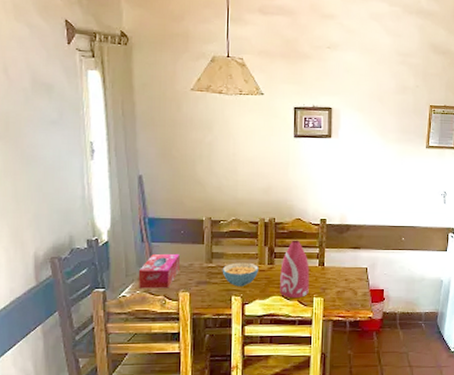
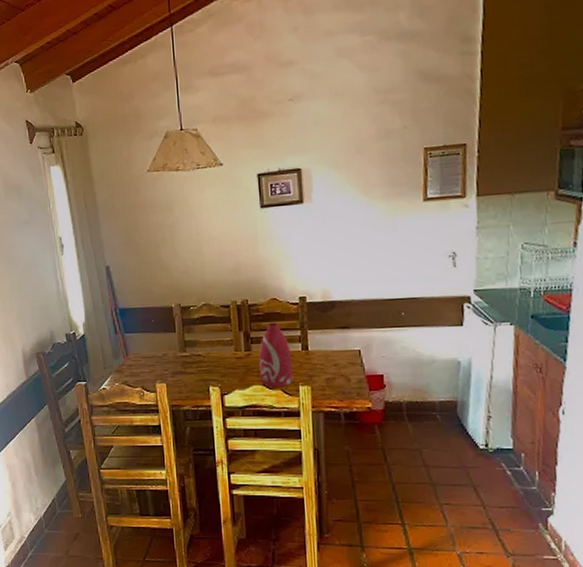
tissue box: present [138,253,181,289] -> none [115,343,155,381]
cereal bowl: present [222,262,259,287] -> none [196,349,235,376]

